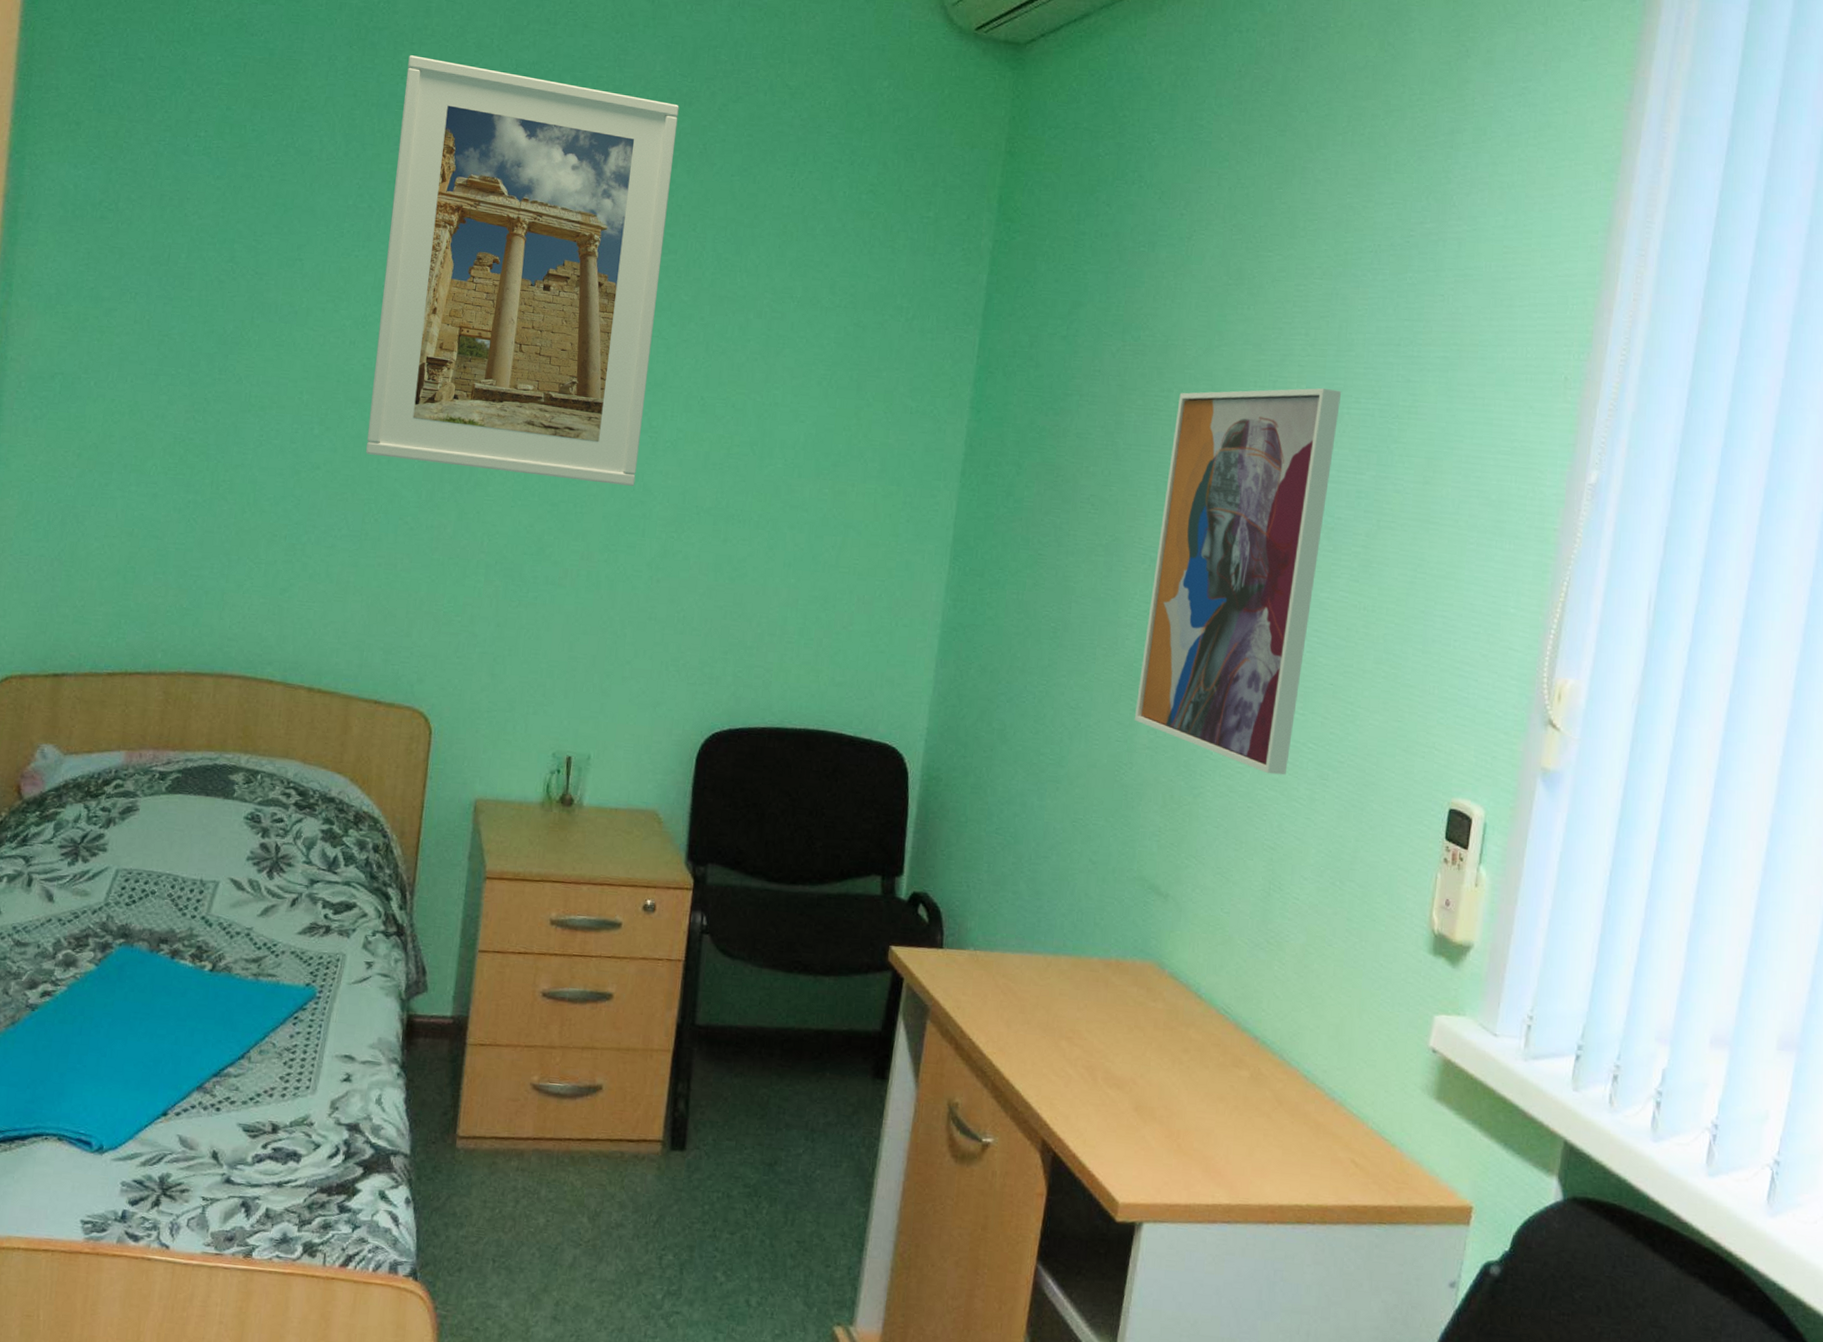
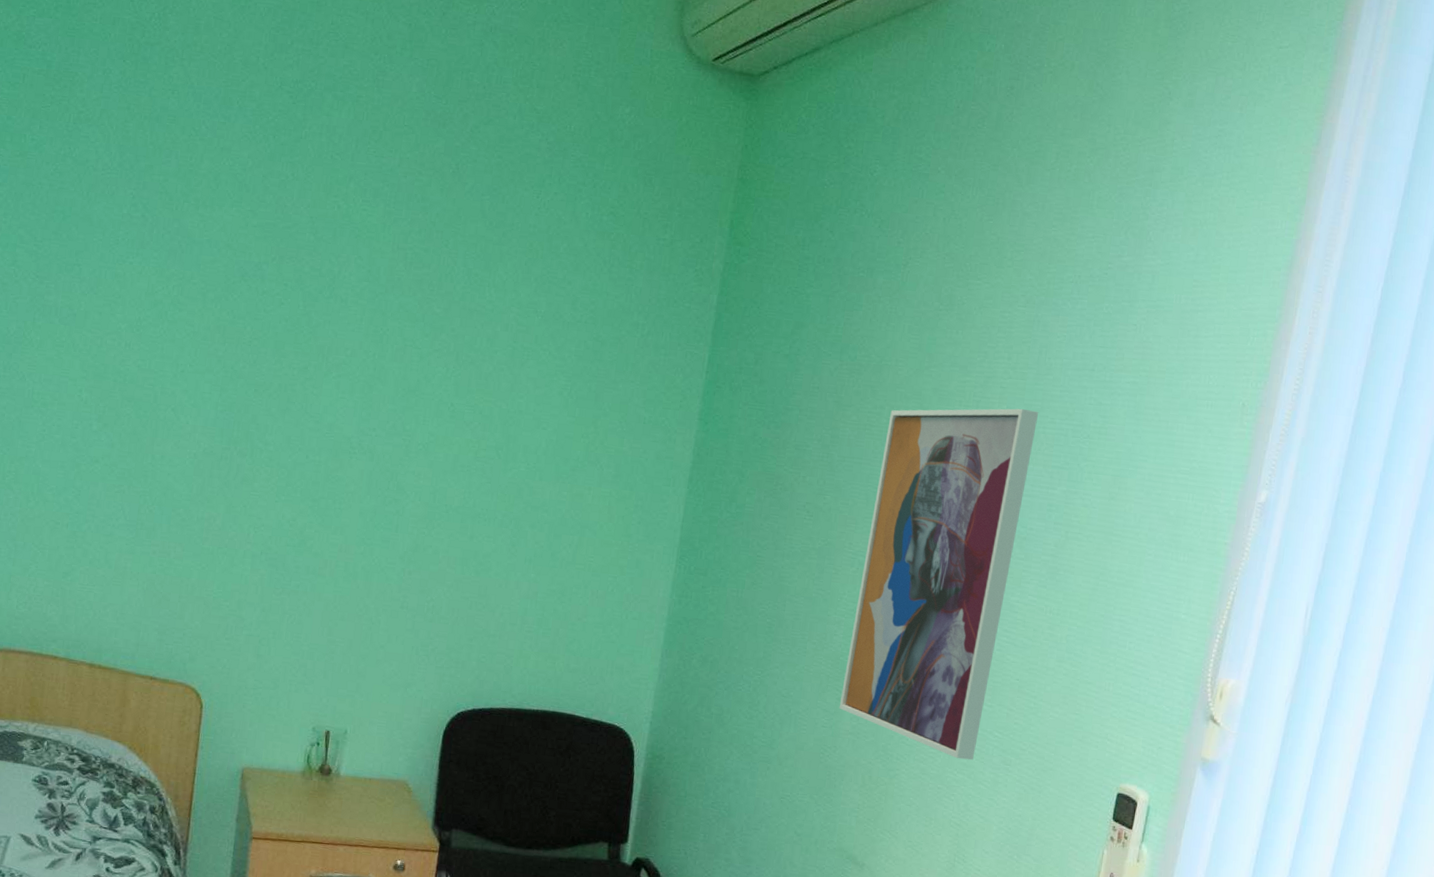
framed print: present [366,55,679,486] -> none [141,71,434,485]

